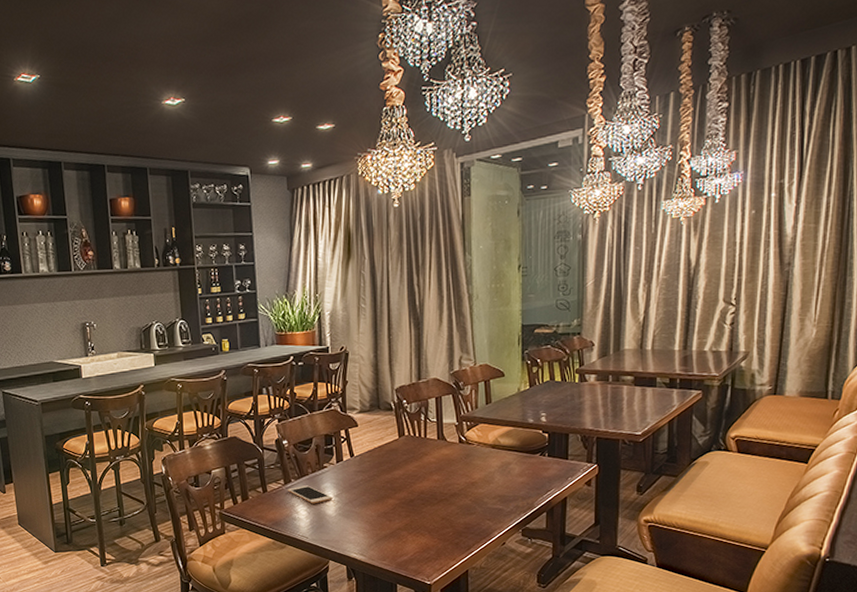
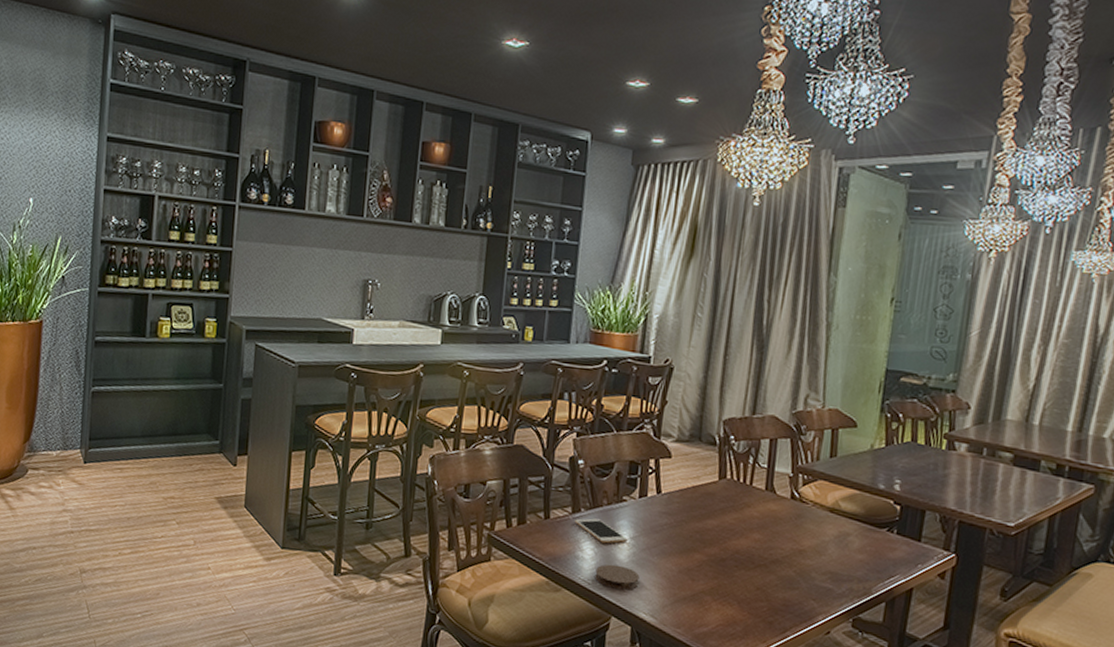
coaster: none [311,519,347,538] -> present [595,564,640,590]

